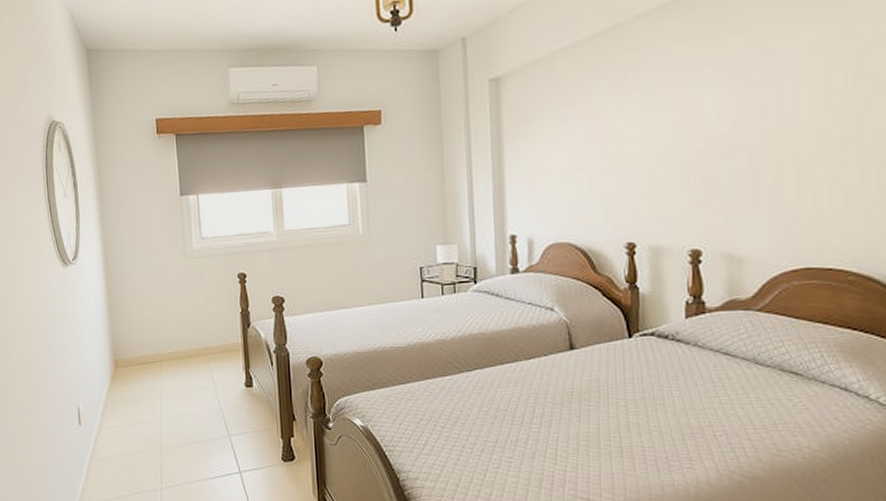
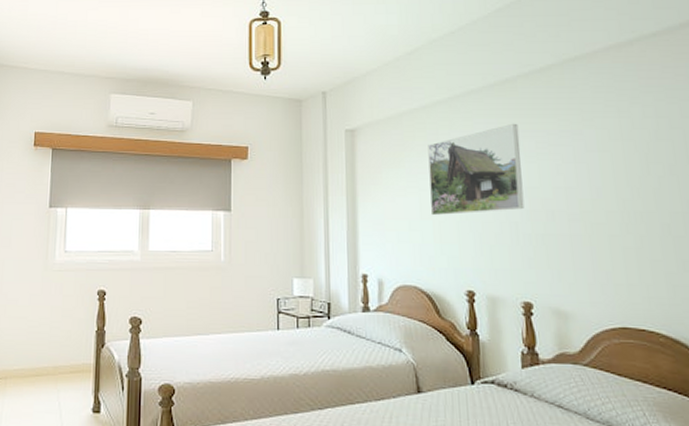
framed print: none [585,48,698,166] -> present [428,123,525,216]

